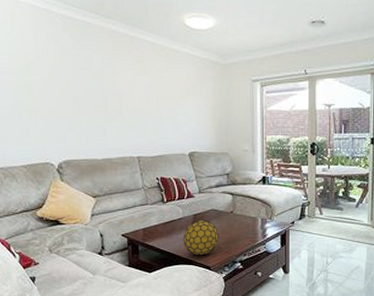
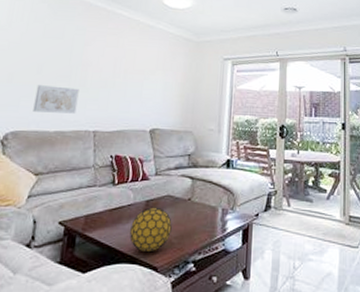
wall art: none [77,117,118,142] -> present [33,85,79,114]

